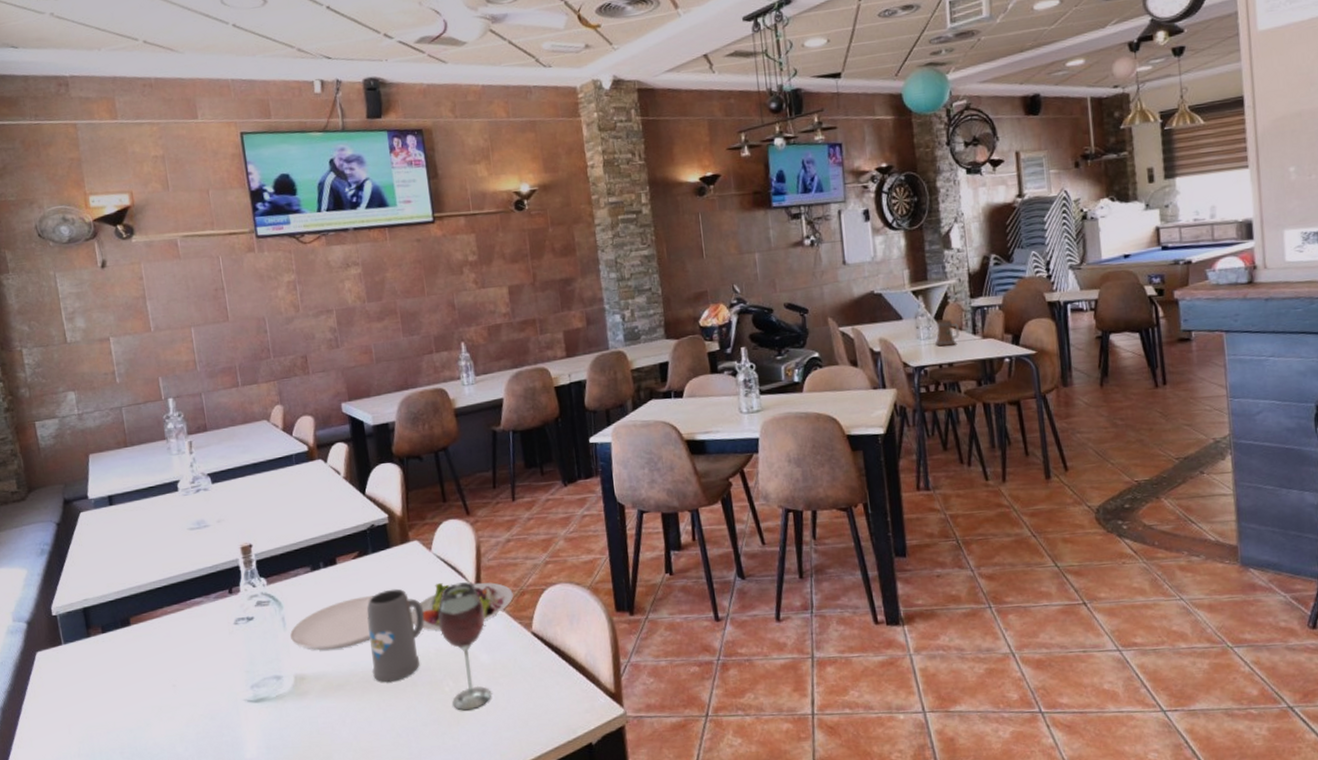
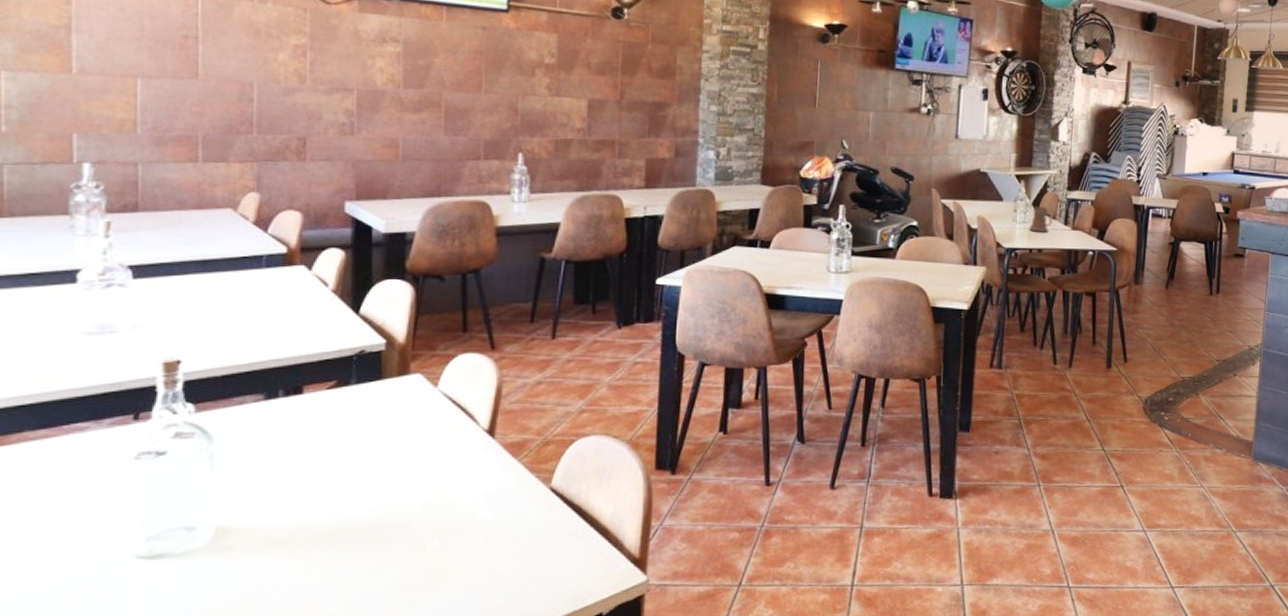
plate: present [290,596,374,651] -> none [218,435,349,498]
beer mug: present [366,588,425,683] -> none [329,428,415,540]
salad plate: present [411,582,514,631] -> none [396,426,535,480]
wineglass: present [438,582,491,711] -> none [433,426,495,575]

